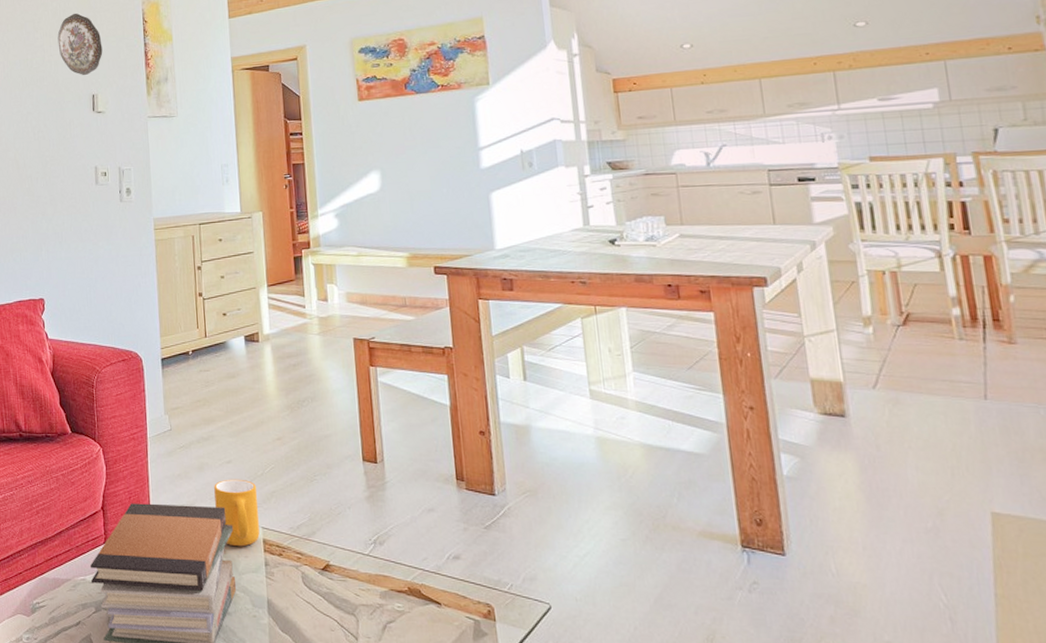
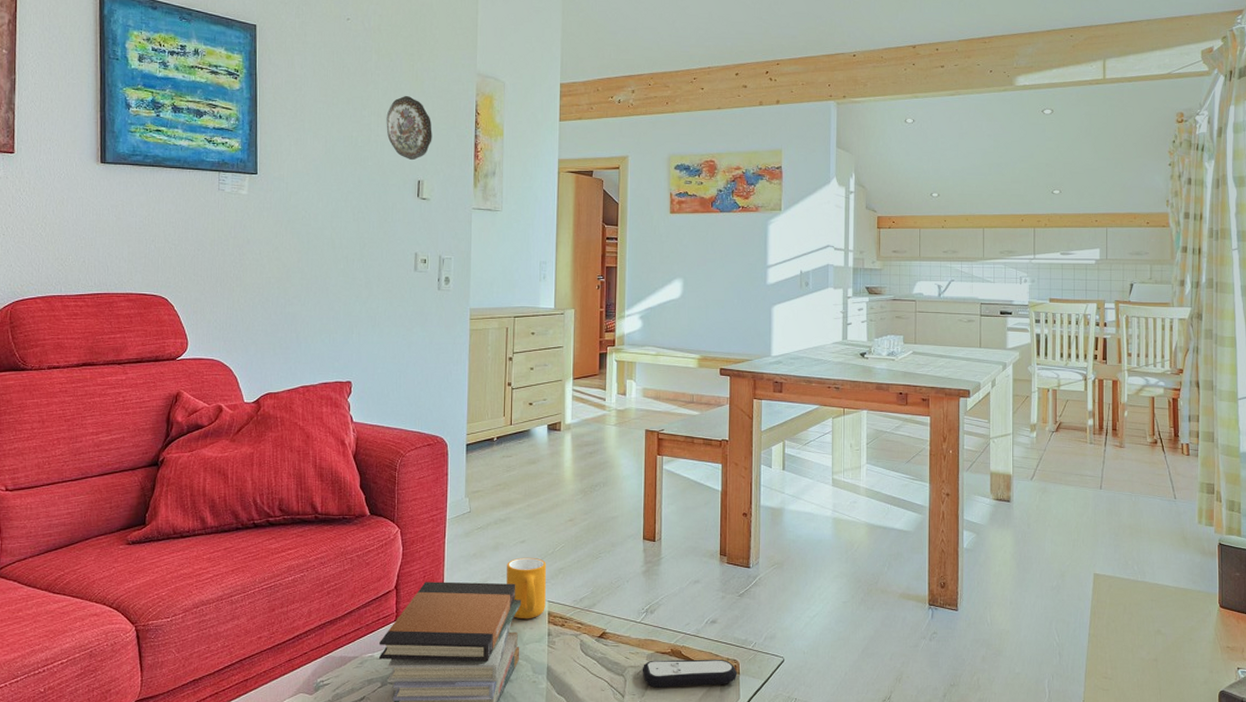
remote control: none [375,599,493,633] -> present [642,659,737,688]

